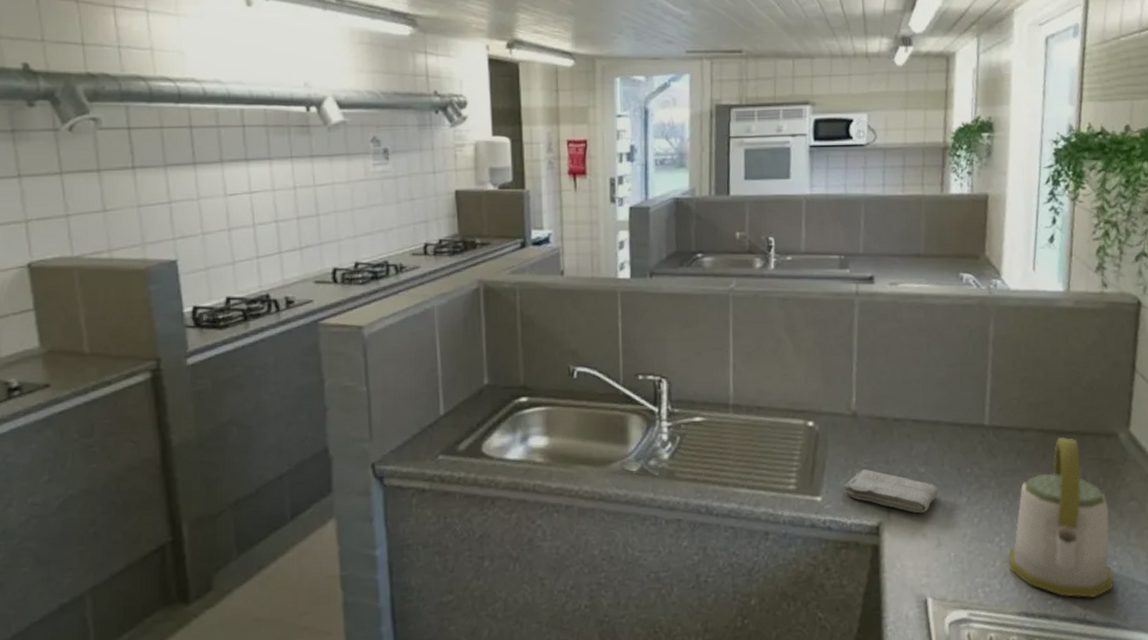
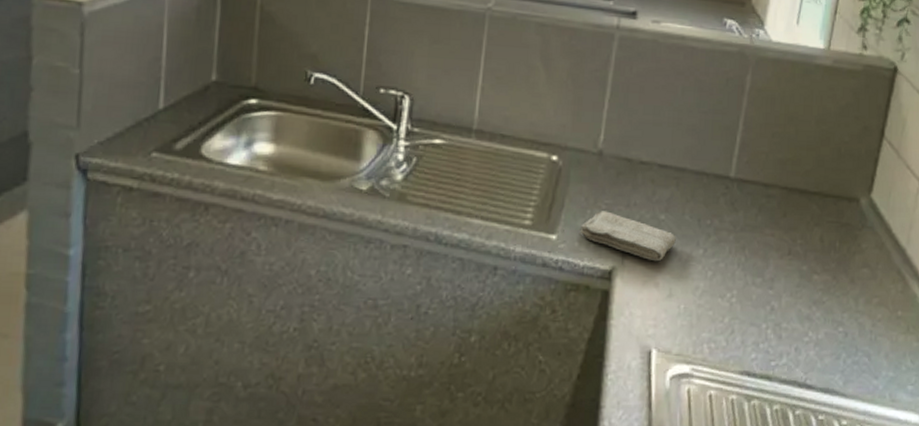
kettle: present [1008,436,1114,599] -> none [737,196,842,363]

